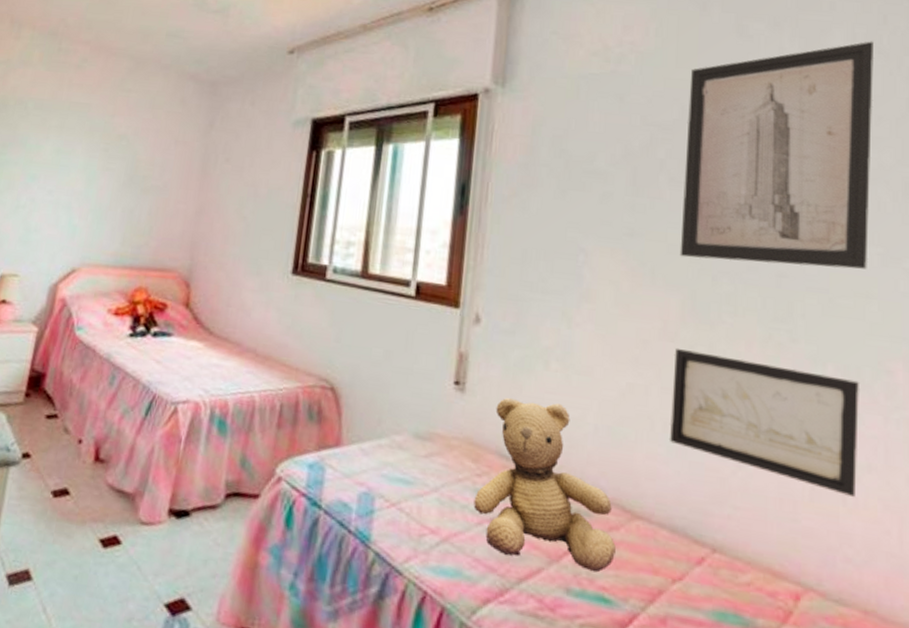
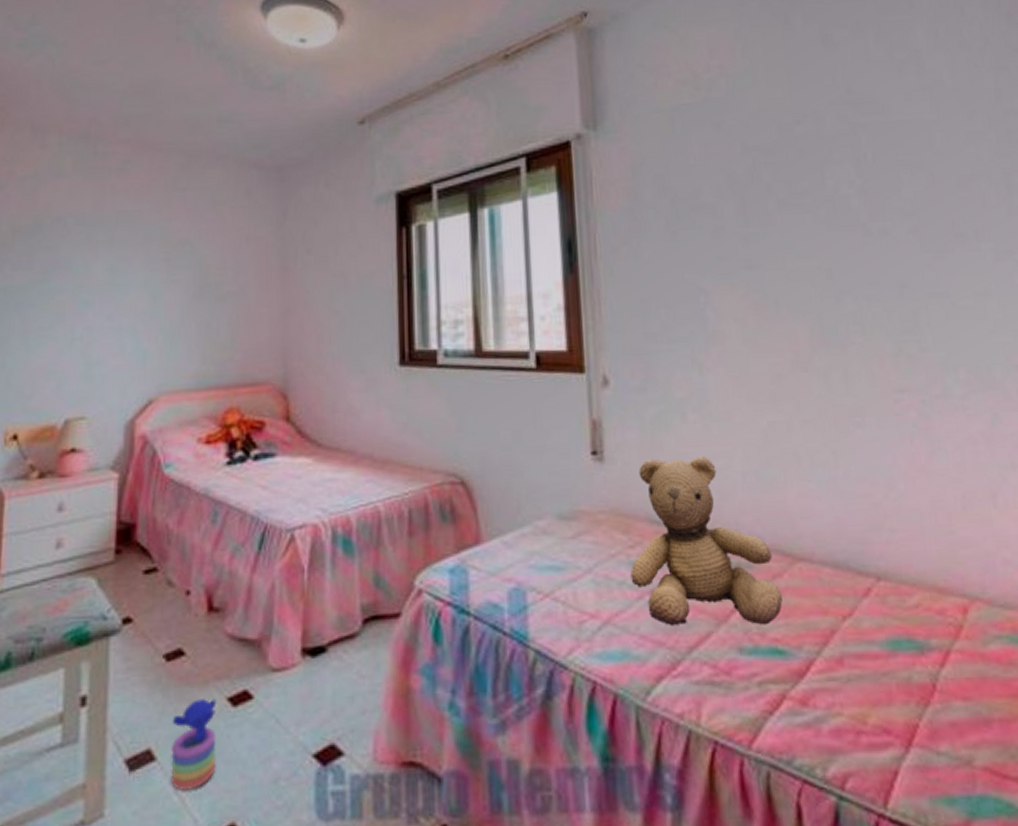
stacking toy: none [42,535,90,612] -> present [171,699,217,790]
wall art: present [669,347,861,498] -> none [809,377,1005,499]
wall art: present [679,41,873,269] -> none [783,35,982,282]

